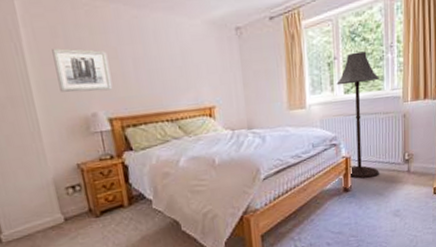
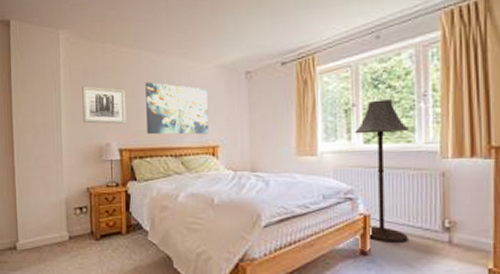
wall art: none [129,41,204,100] -> present [145,82,209,135]

